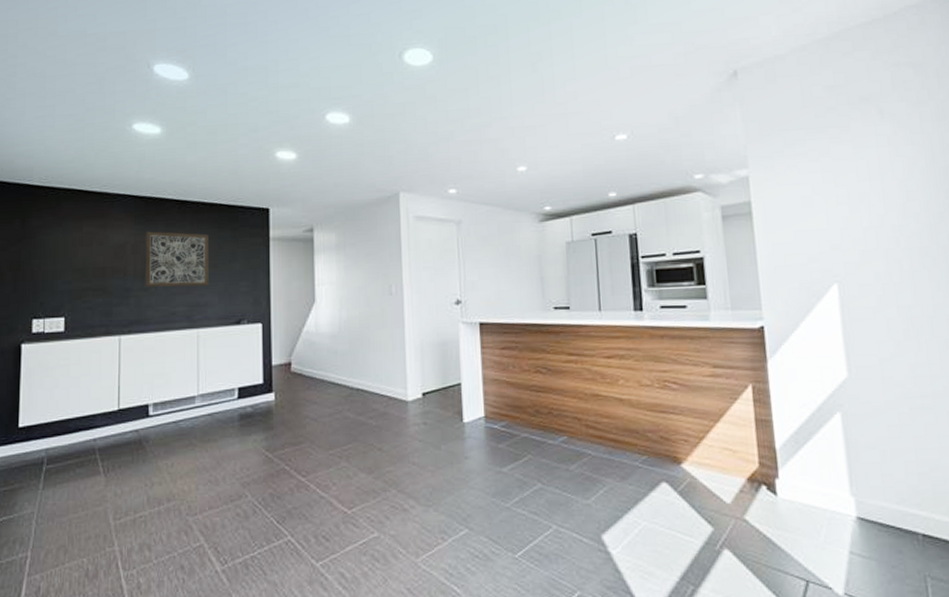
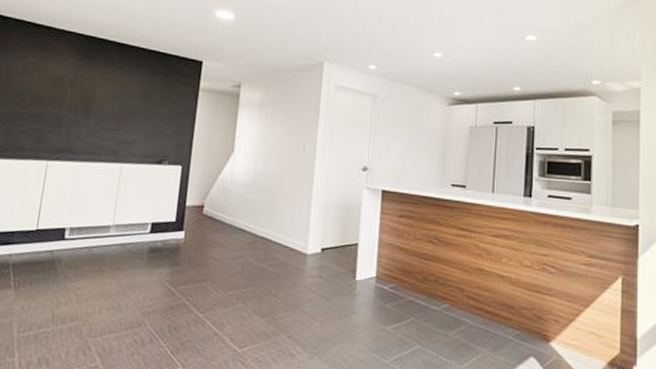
wall art: present [146,231,209,287] -> none [78,68,143,125]

